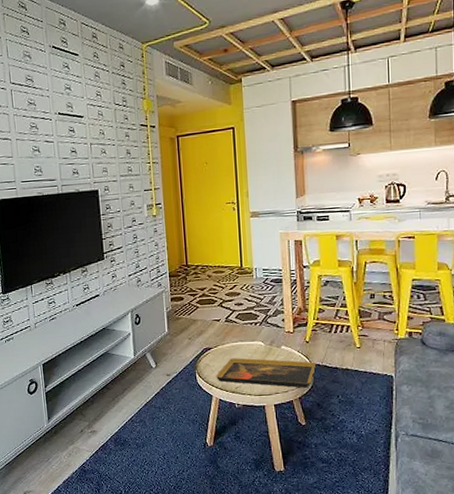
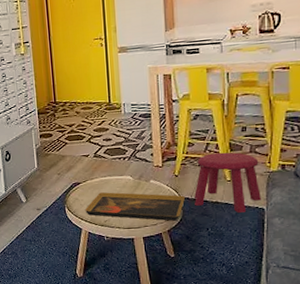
stool: none [325,319,390,380] -> present [194,152,261,213]

